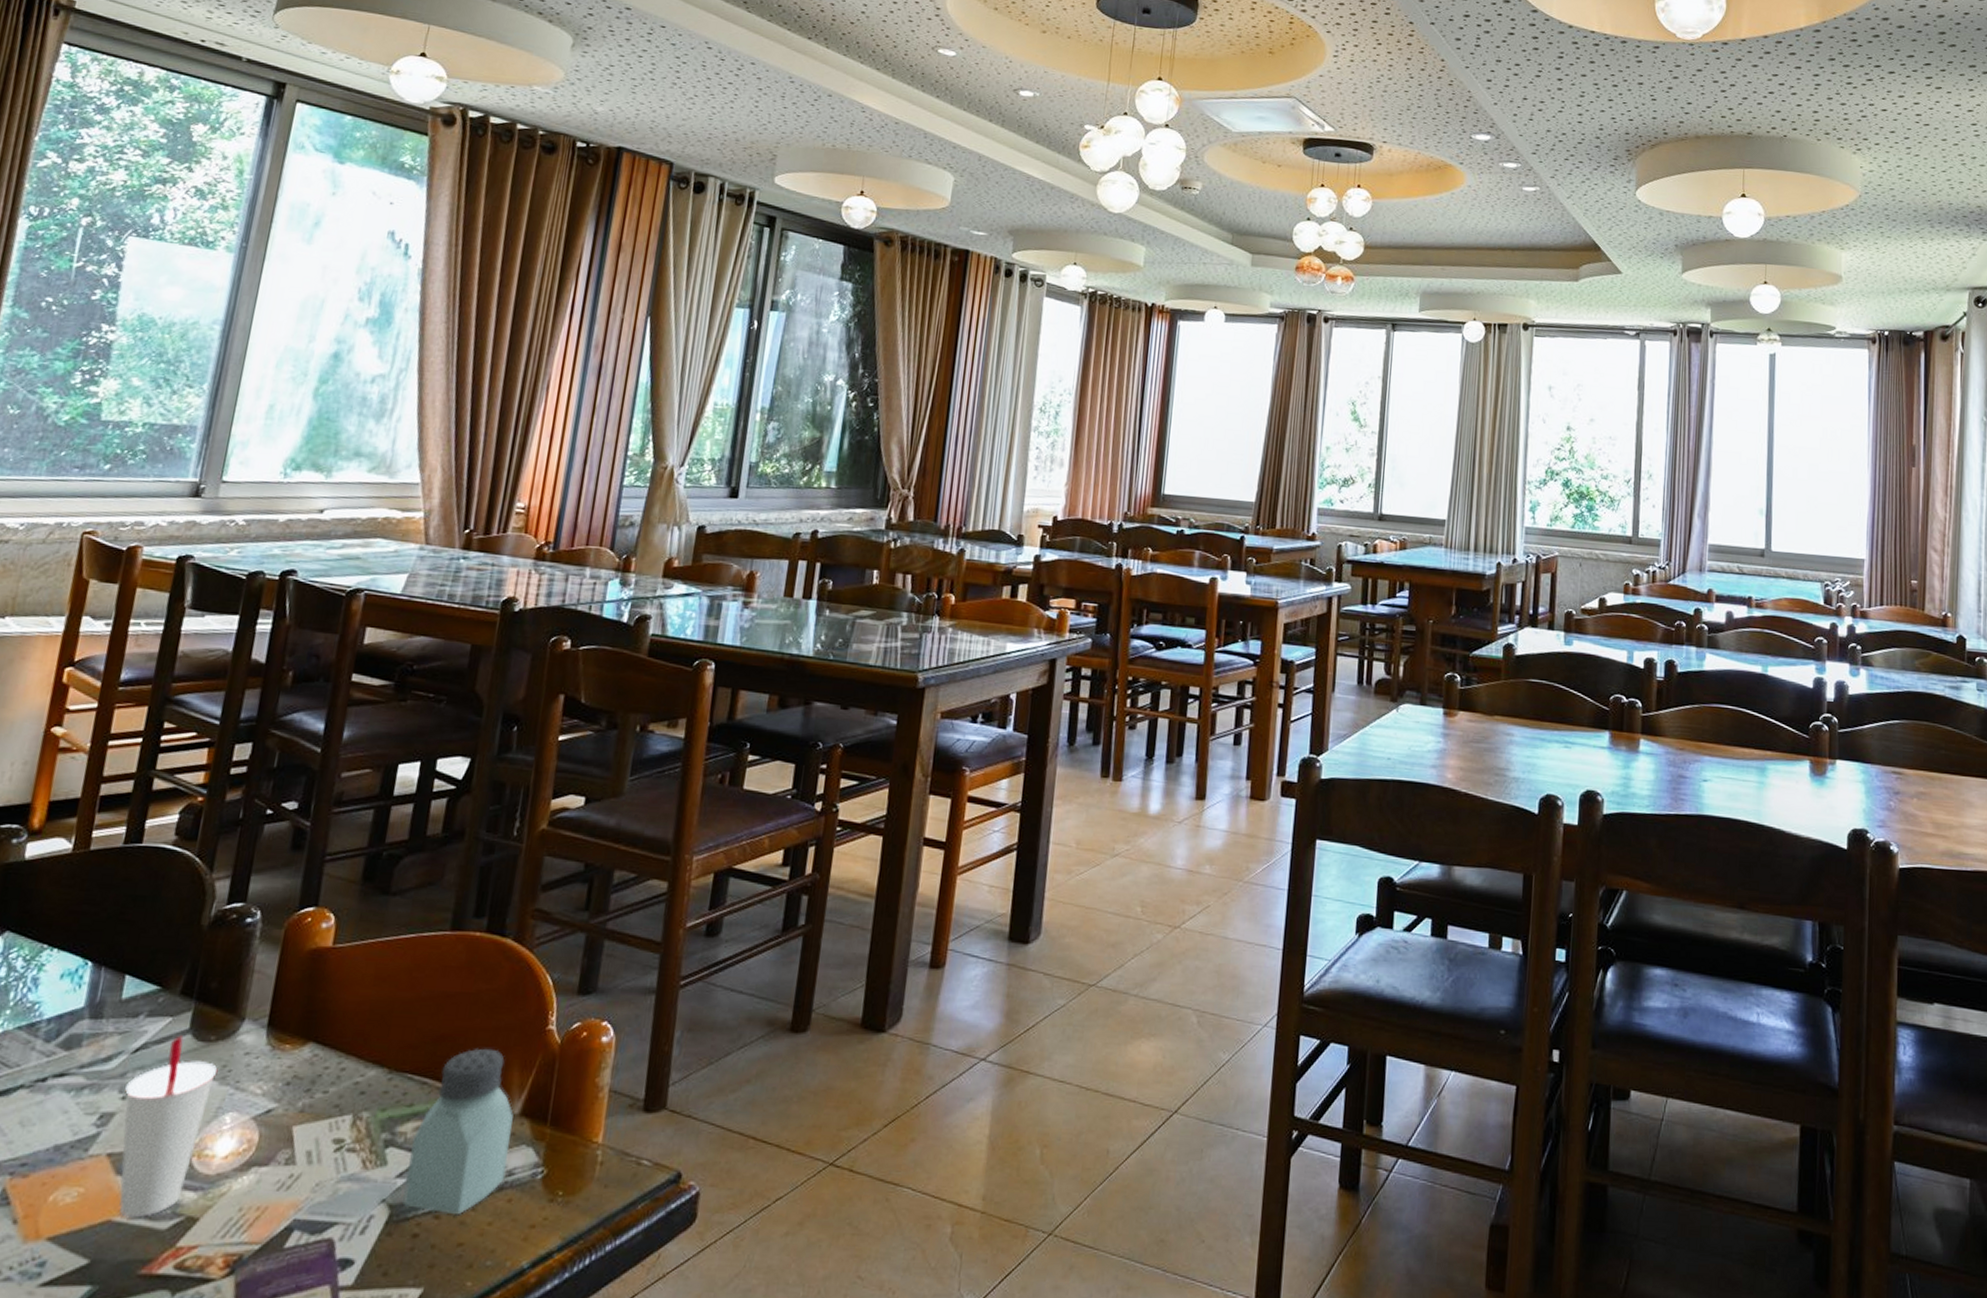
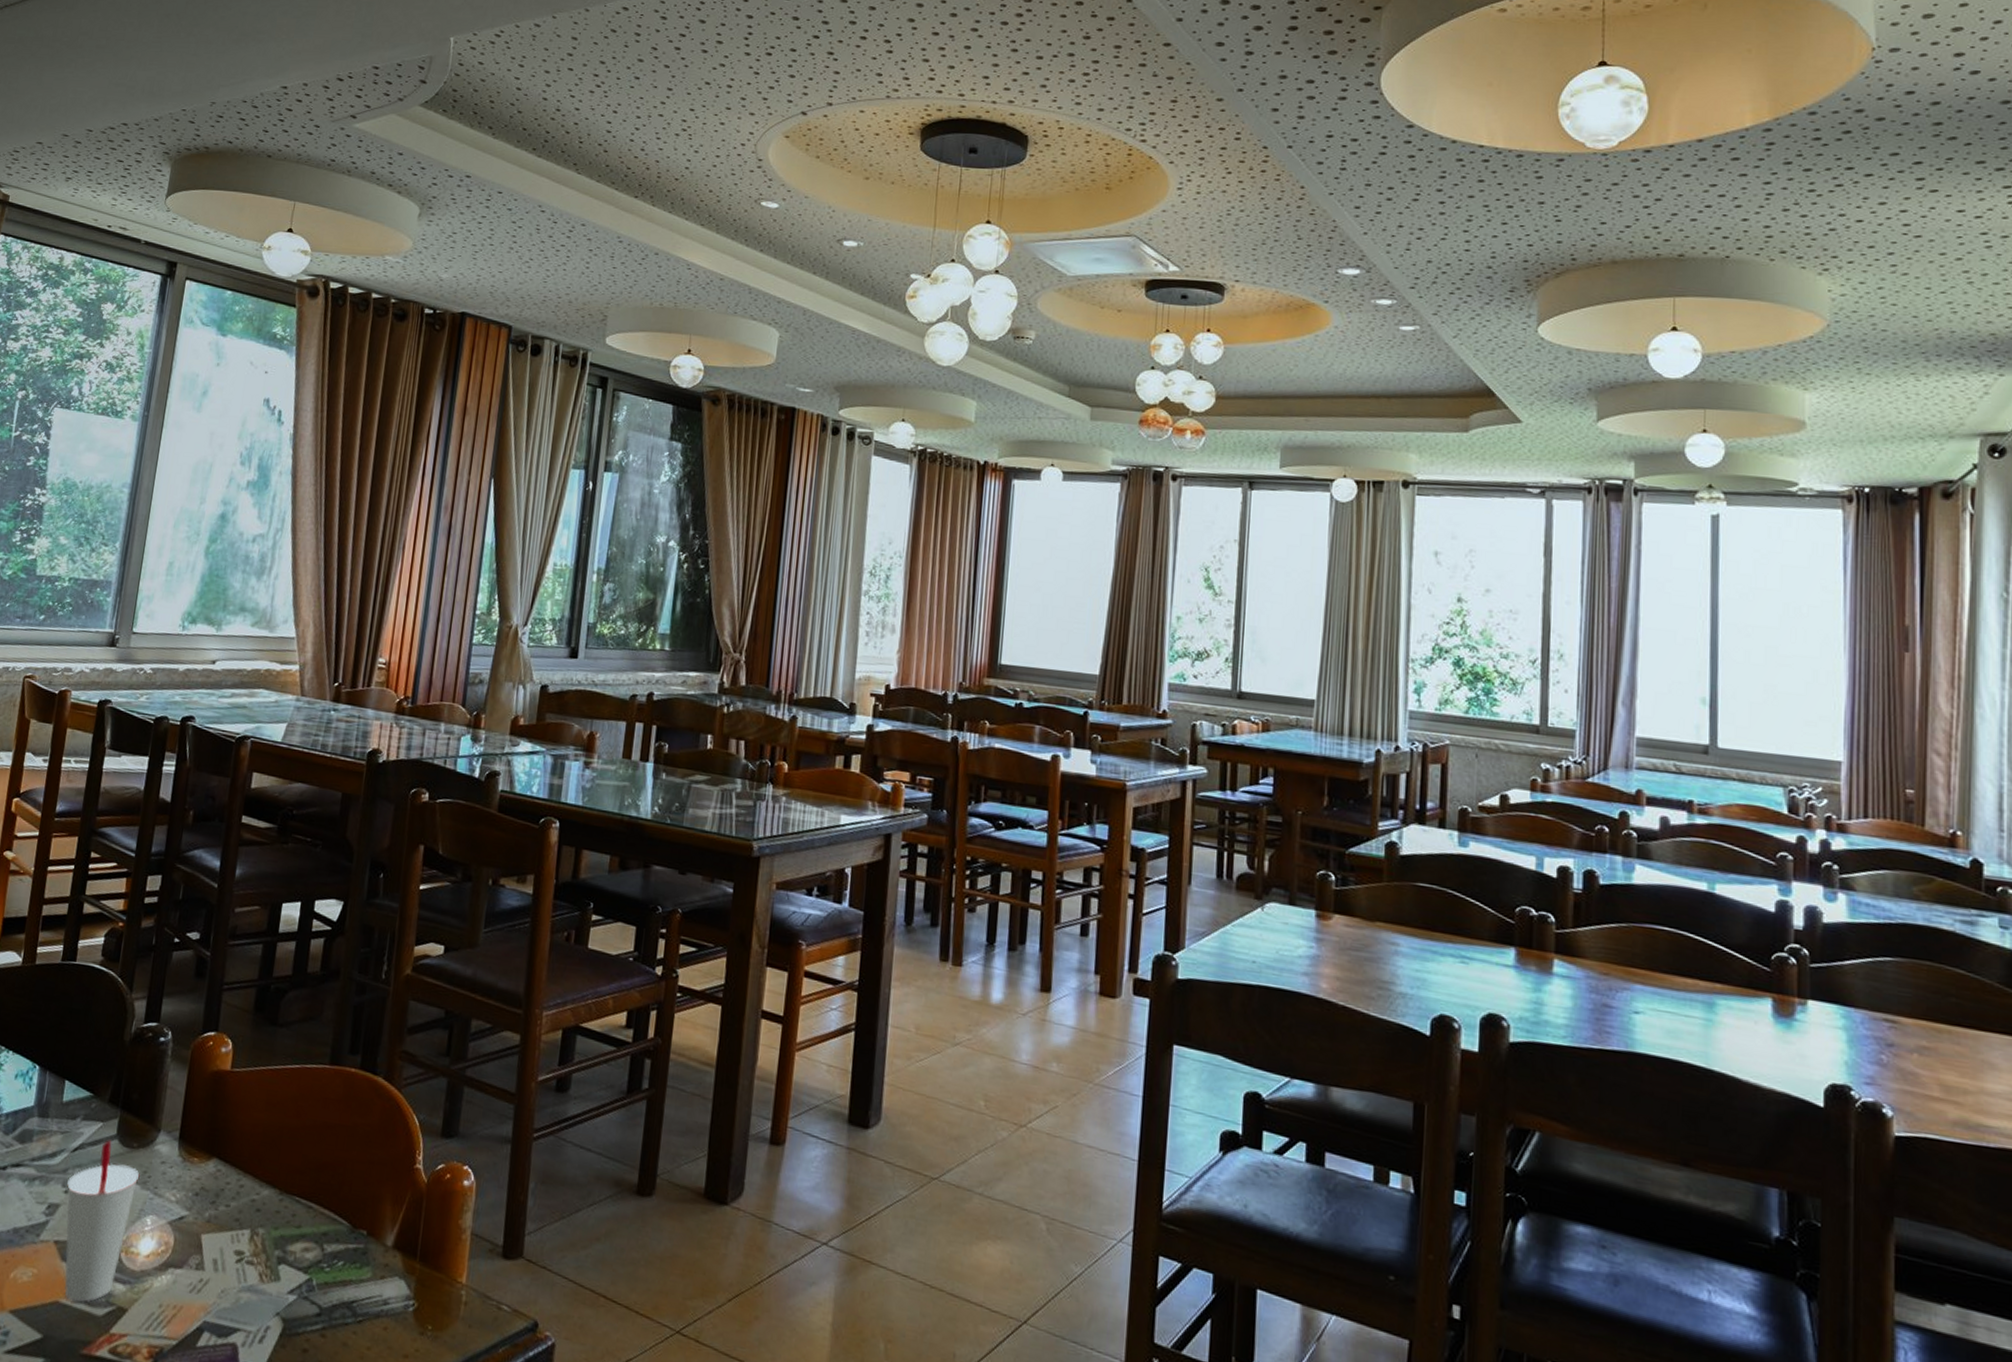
saltshaker: present [403,1047,514,1216] -> none [294,1178,387,1337]

